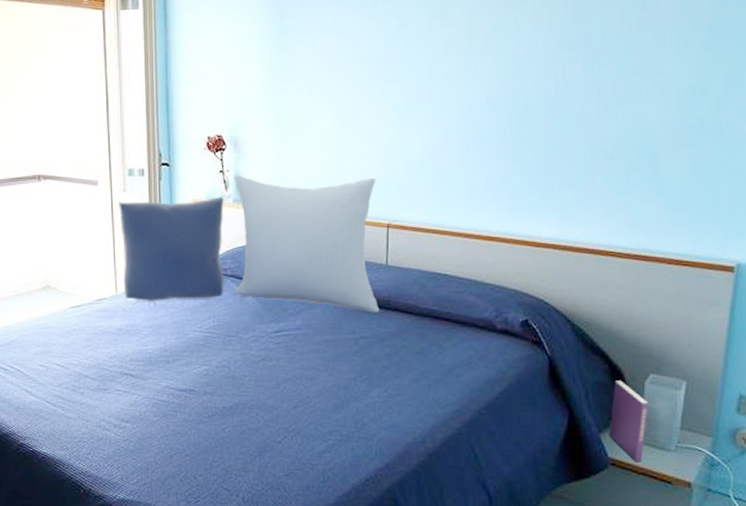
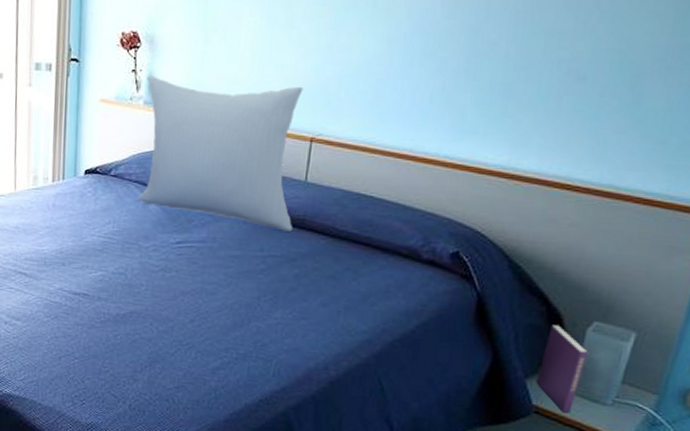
pillow: present [119,197,224,302] -> none [22,97,134,203]

